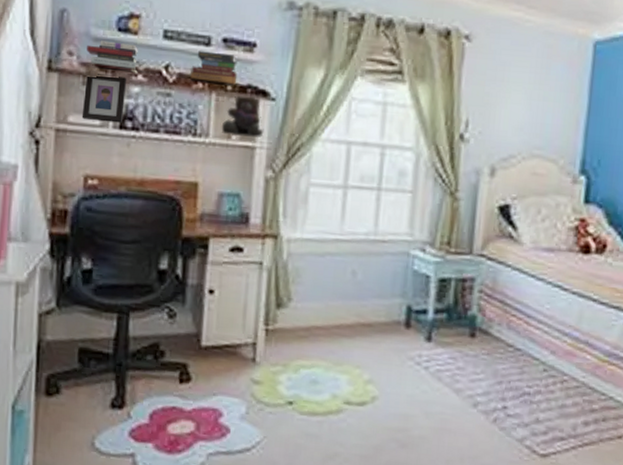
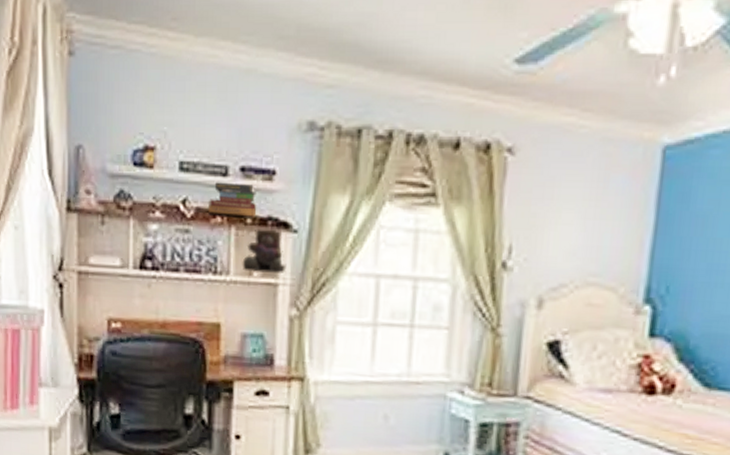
picture frame: present [81,74,127,123] -> none [102,212,145,263]
books: present [87,40,138,74] -> none [104,177,155,211]

